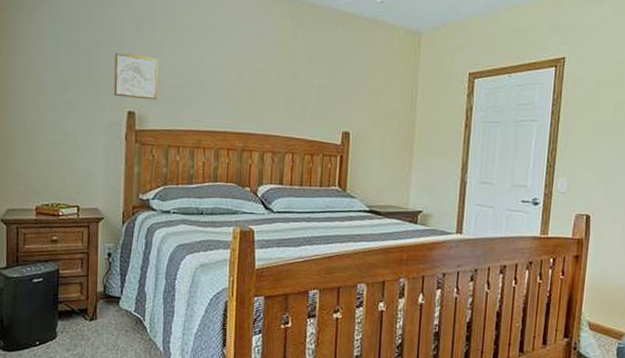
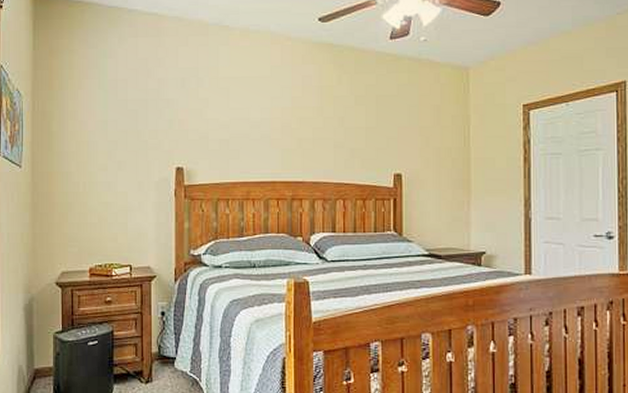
wall art: present [114,52,159,100] -> none [162,110,205,155]

